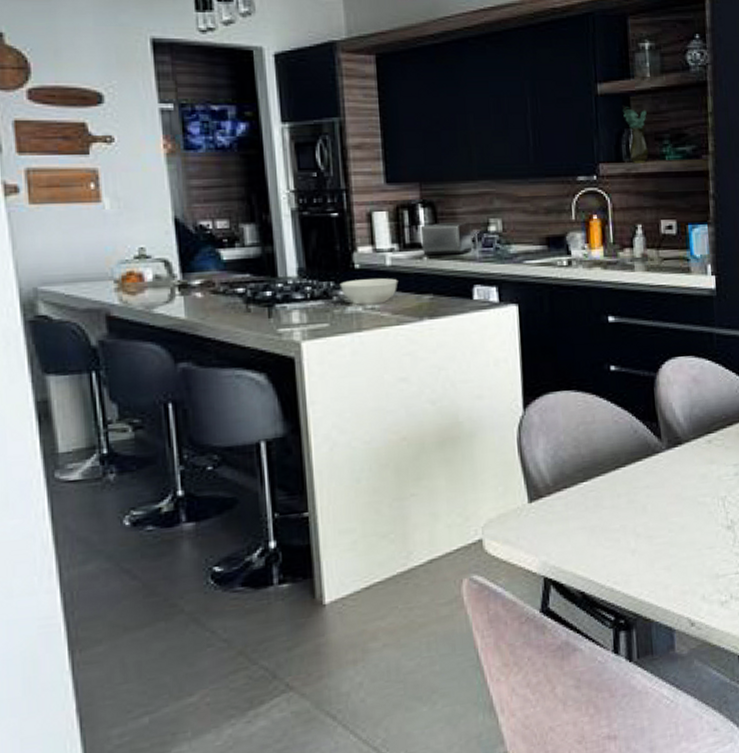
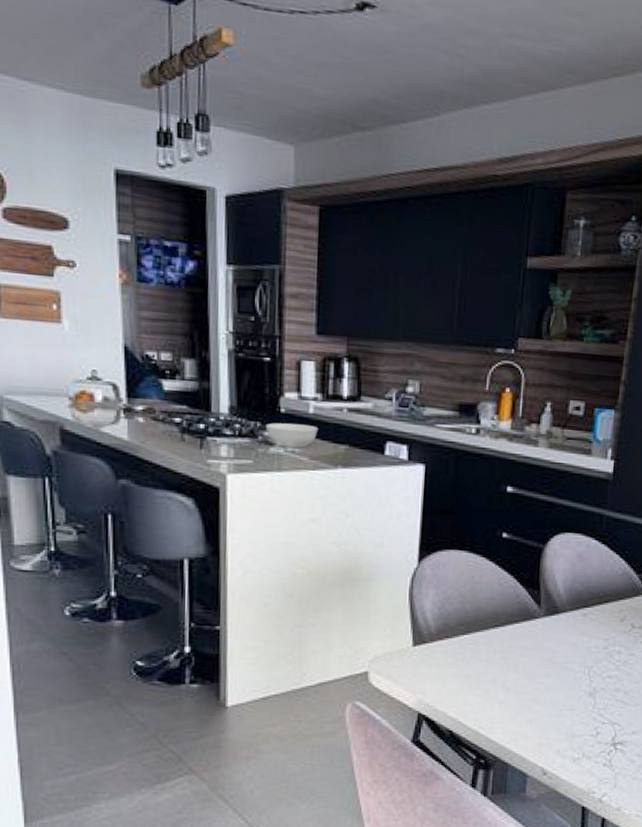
toaster: present [420,222,473,256] -> none [343,378,391,411]

